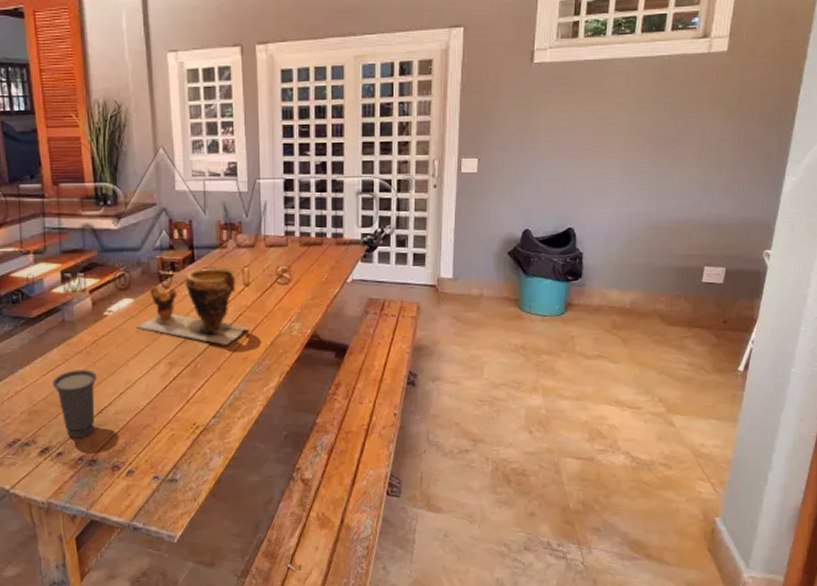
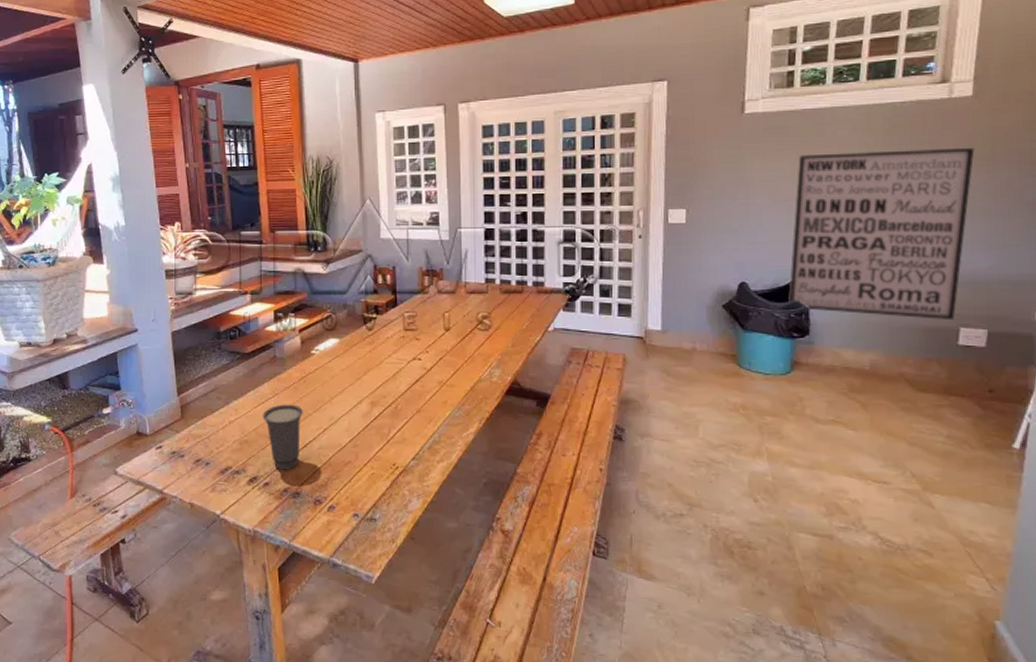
clay pot: present [136,267,250,345] -> none [341,312,450,388]
wall art: none [566,100,726,260] -> present [788,147,975,319]

